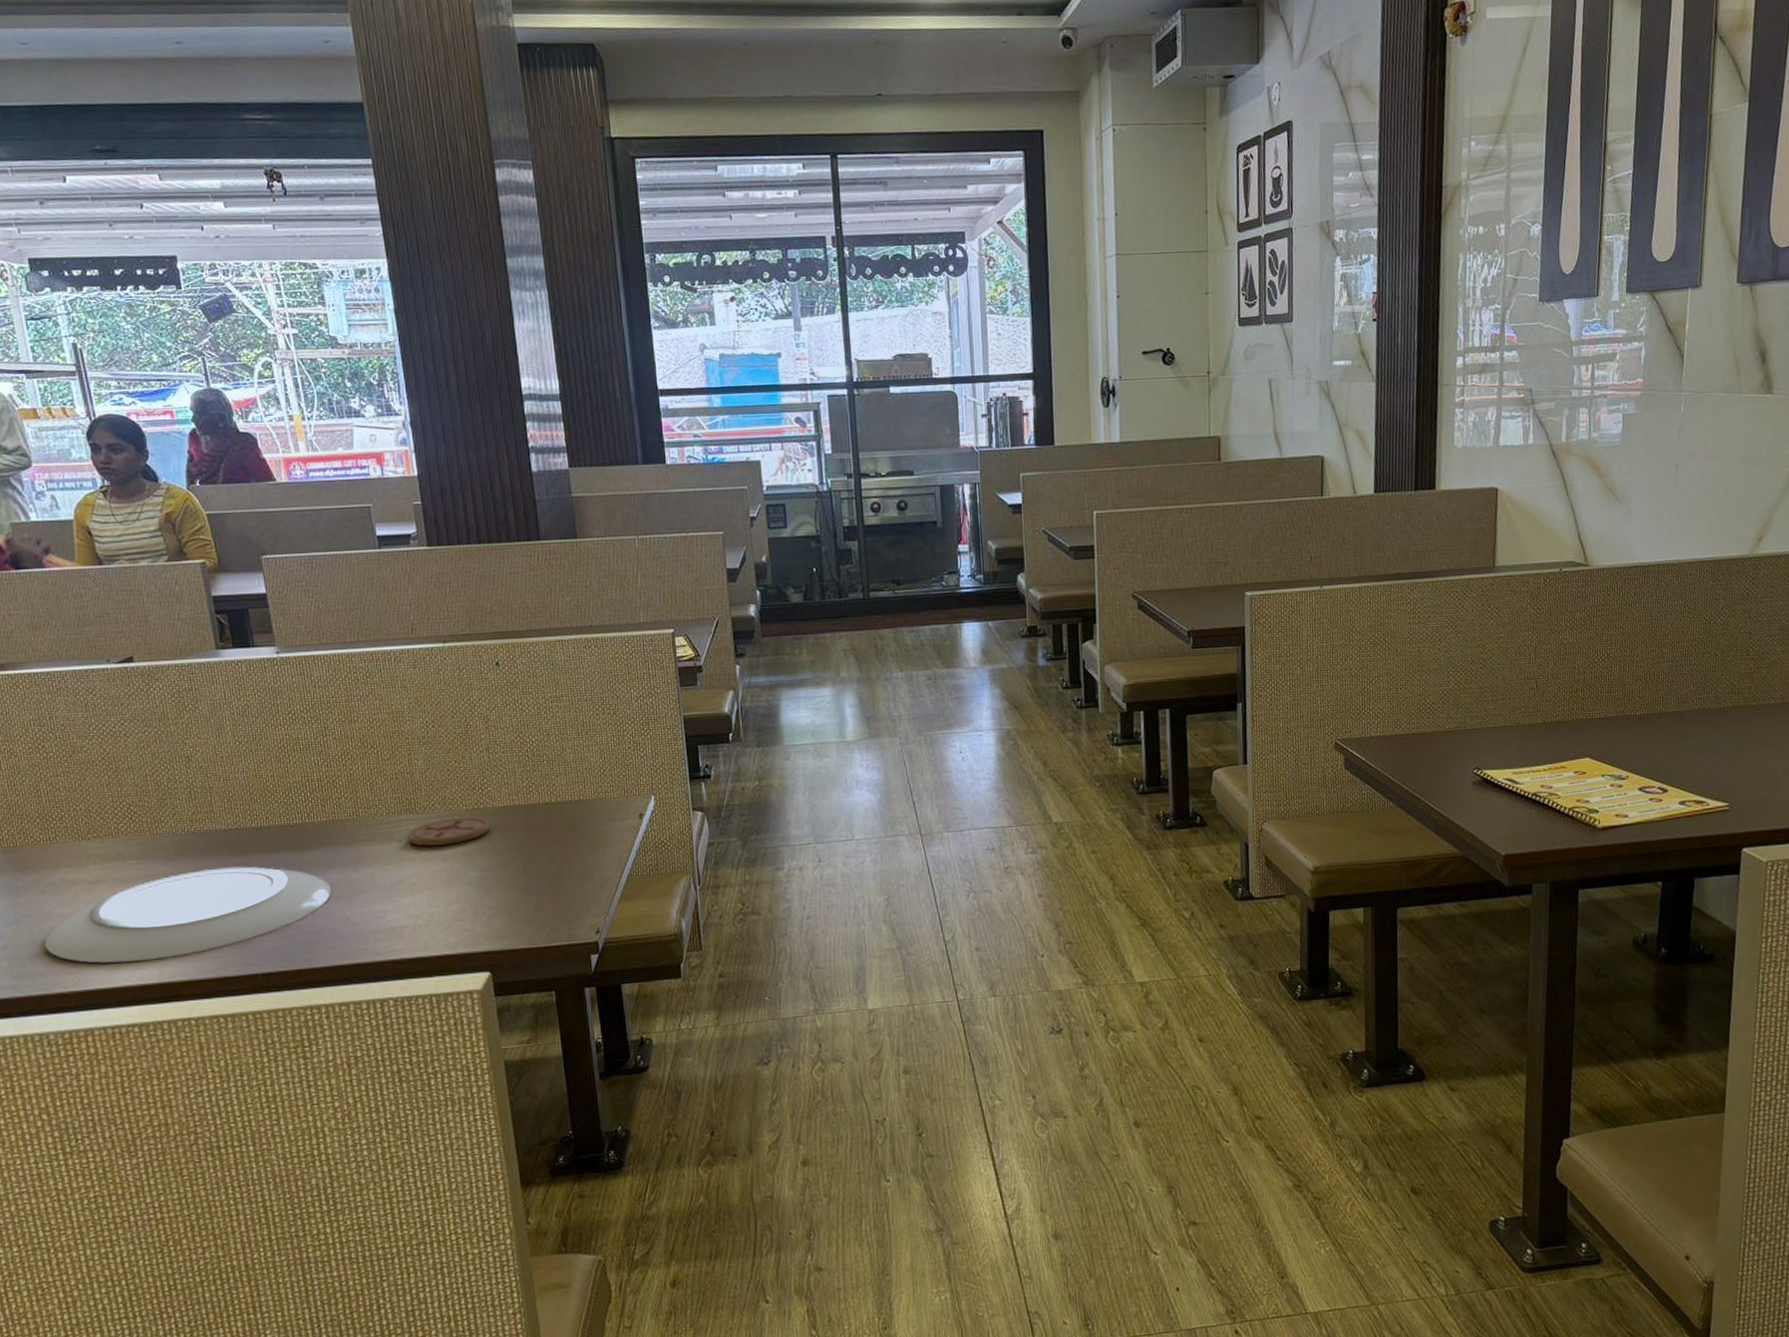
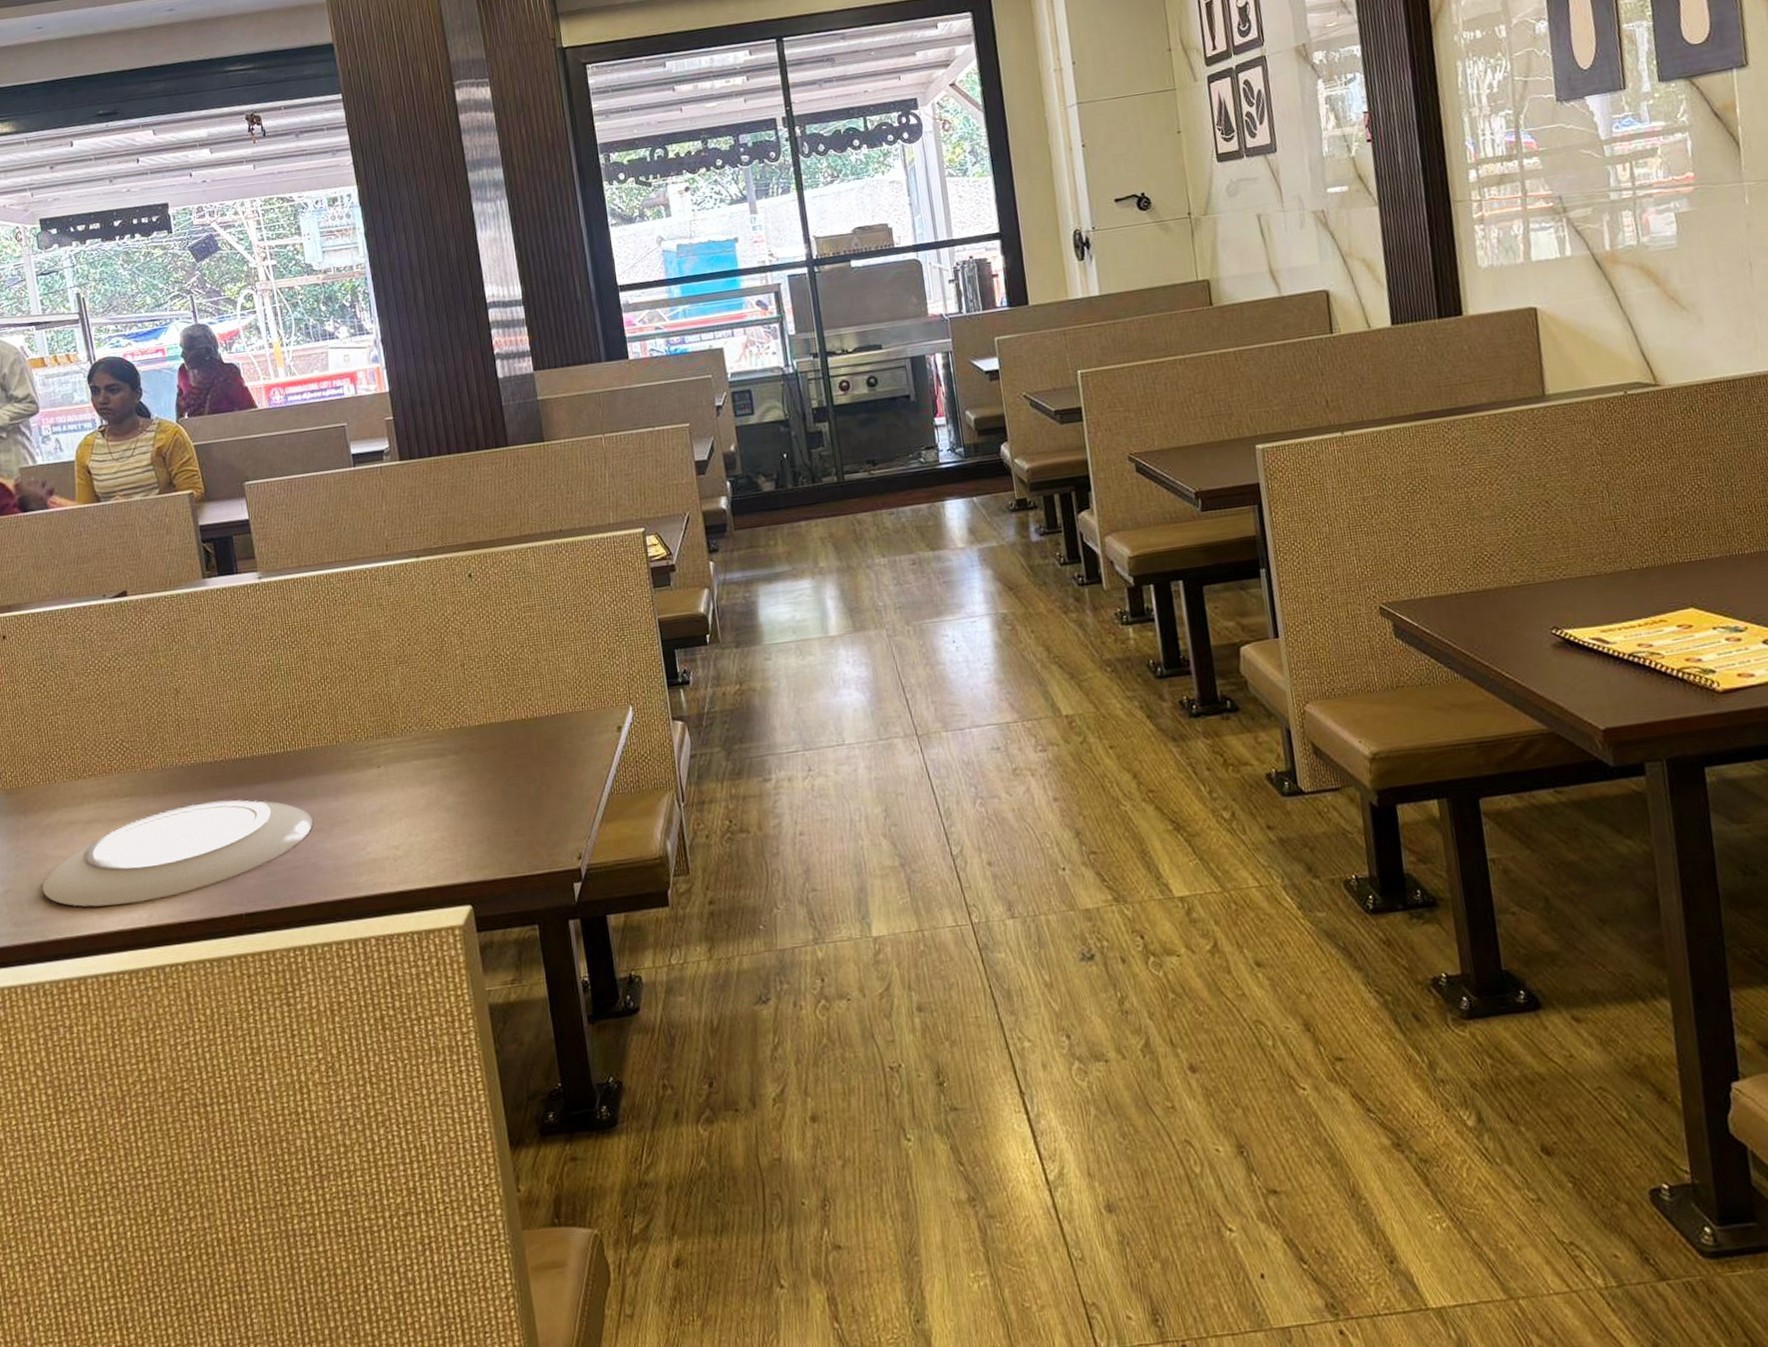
coaster: present [406,817,491,847] -> none [385,738,468,772]

